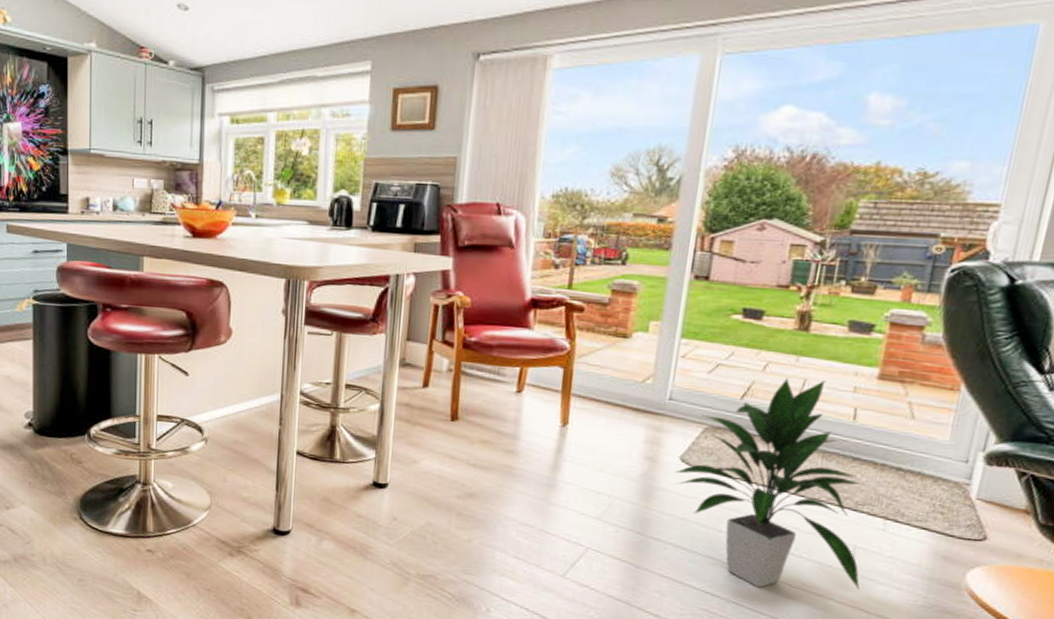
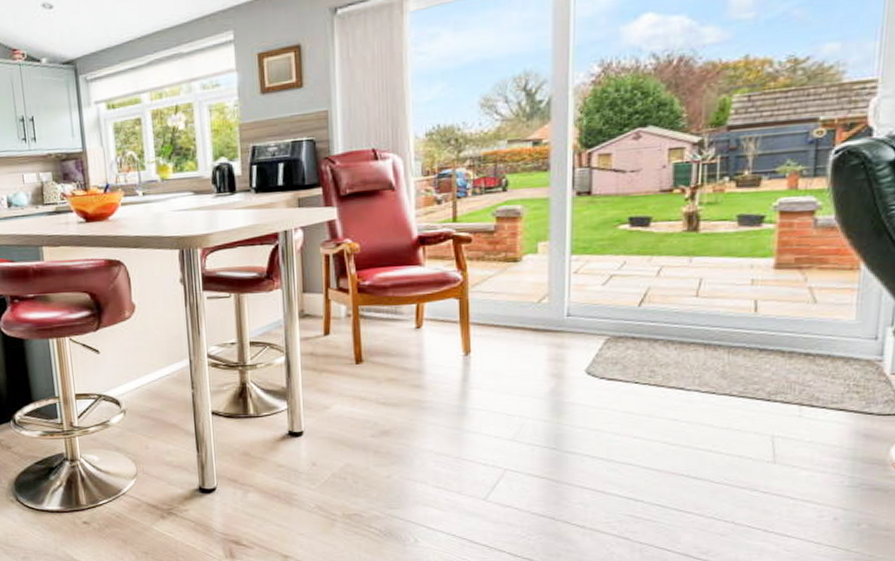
indoor plant: present [675,378,862,589] -> none [583,277,783,488]

